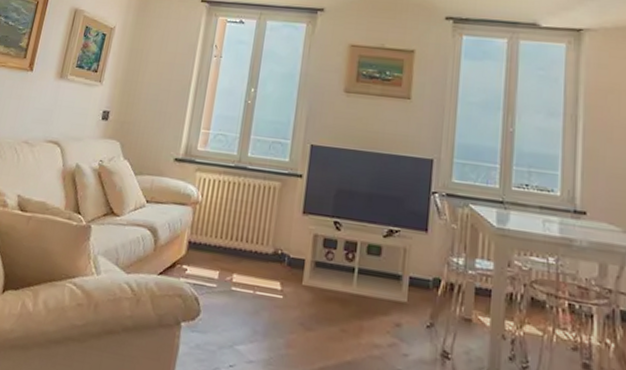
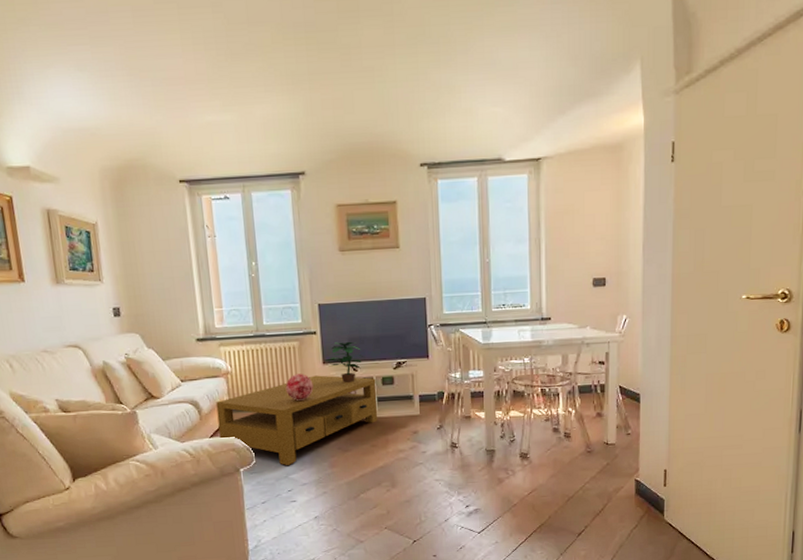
coffee table: none [169,225,360,332] -> present [216,375,378,465]
decorative sphere: none [254,219,287,253] -> present [285,374,314,401]
potted plant: none [305,191,351,244] -> present [324,341,364,383]

